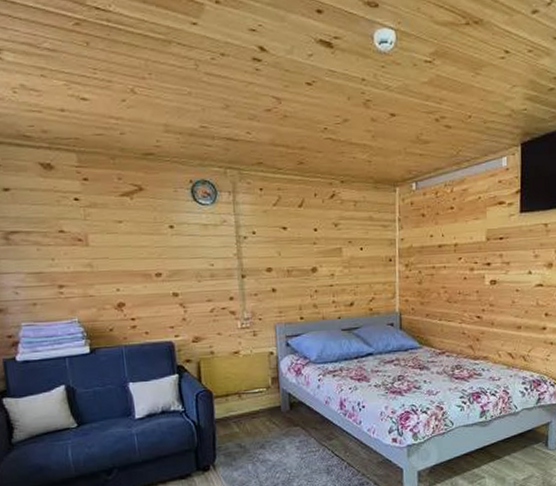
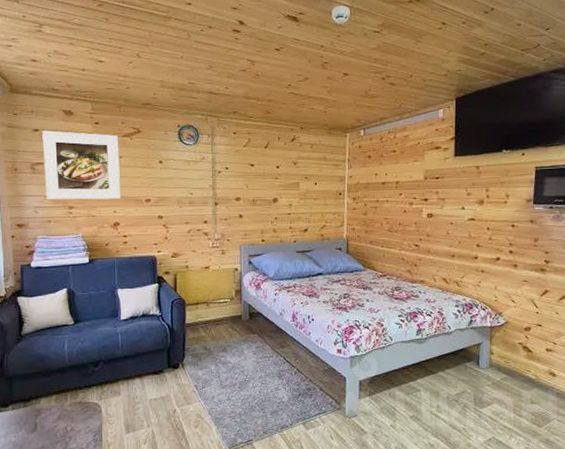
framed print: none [14,189,124,277] -> present [42,130,120,200]

